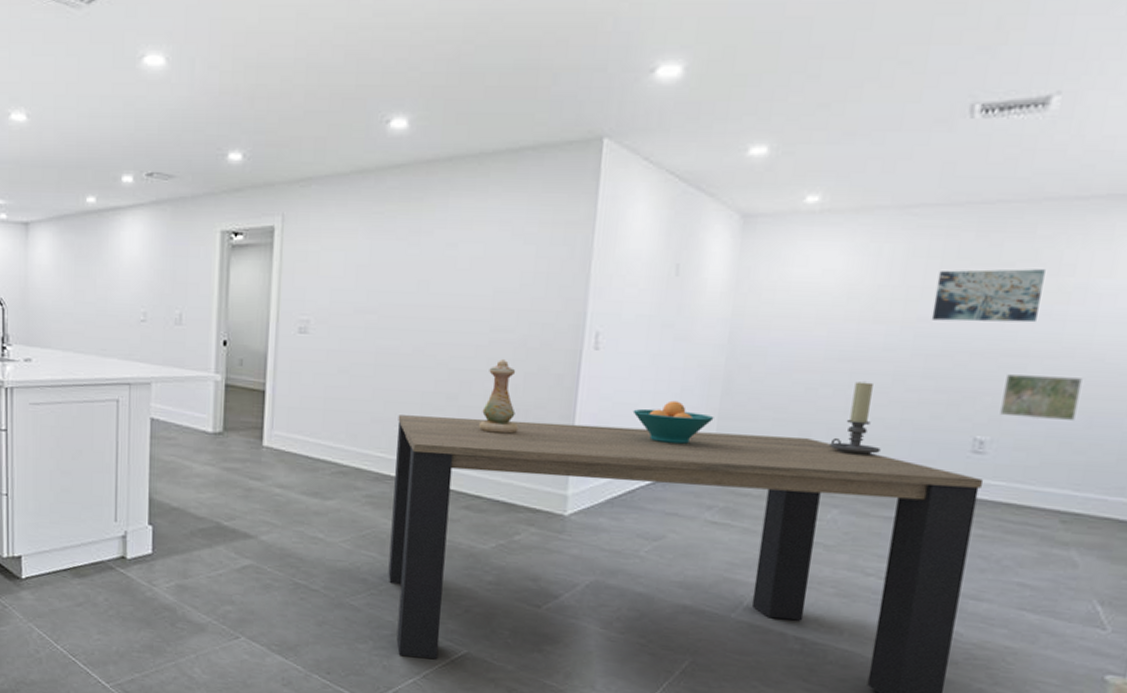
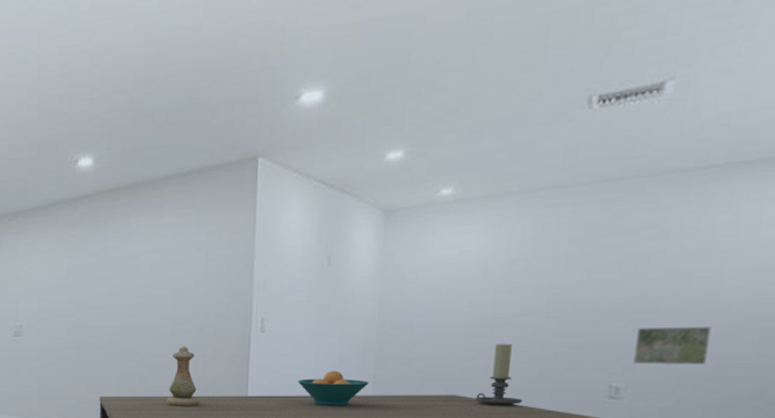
wall art: present [931,269,1045,323] -> none [562,234,669,286]

